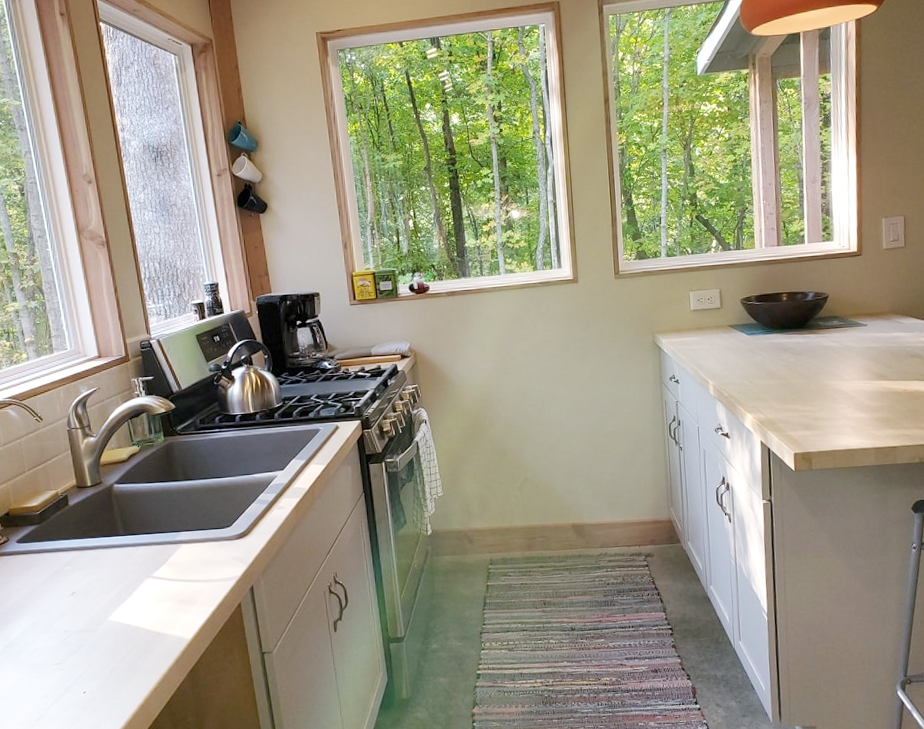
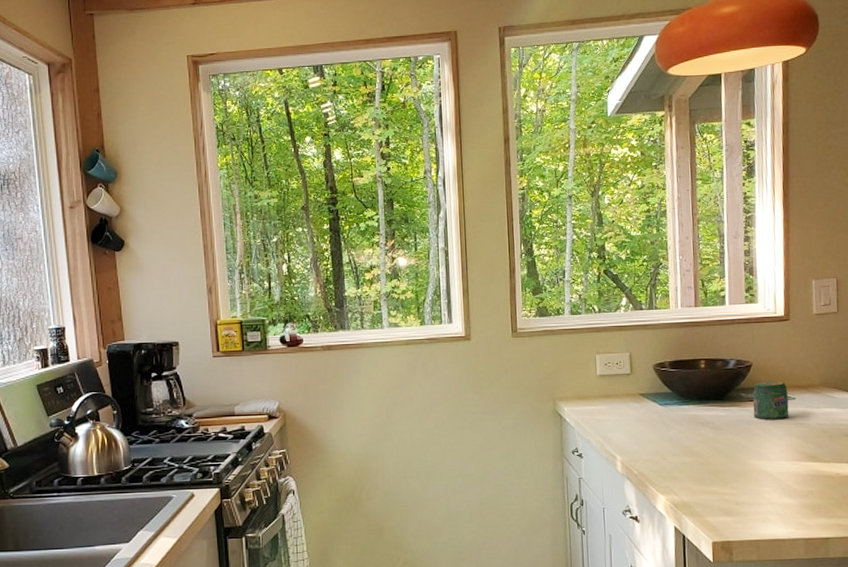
jar: none [829,310,862,344] -> present [753,381,789,419]

